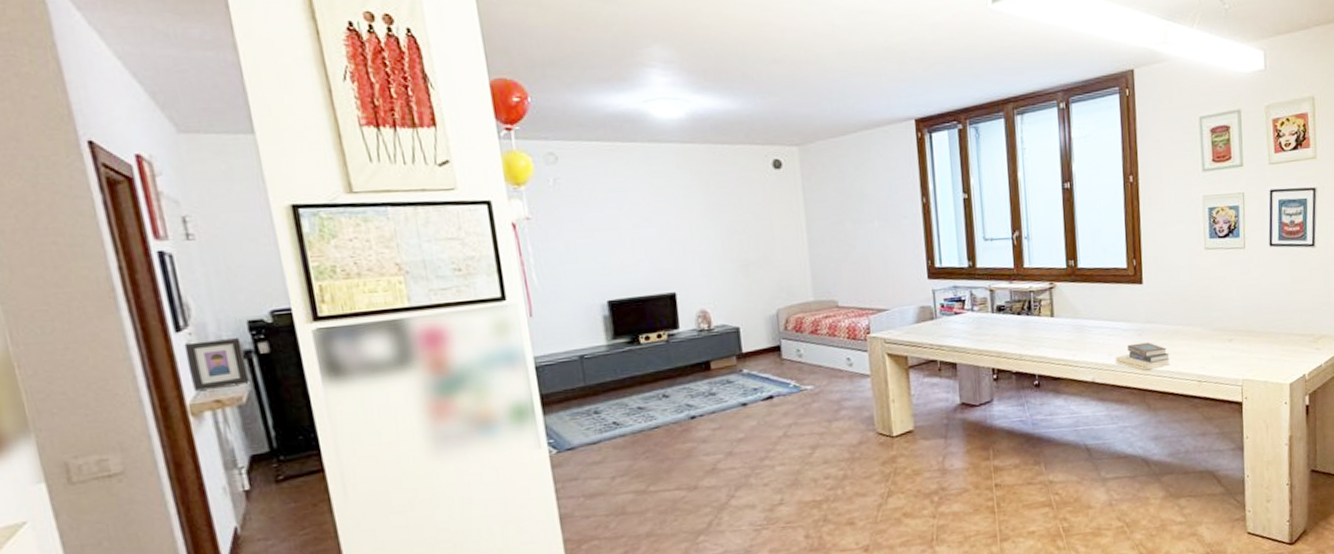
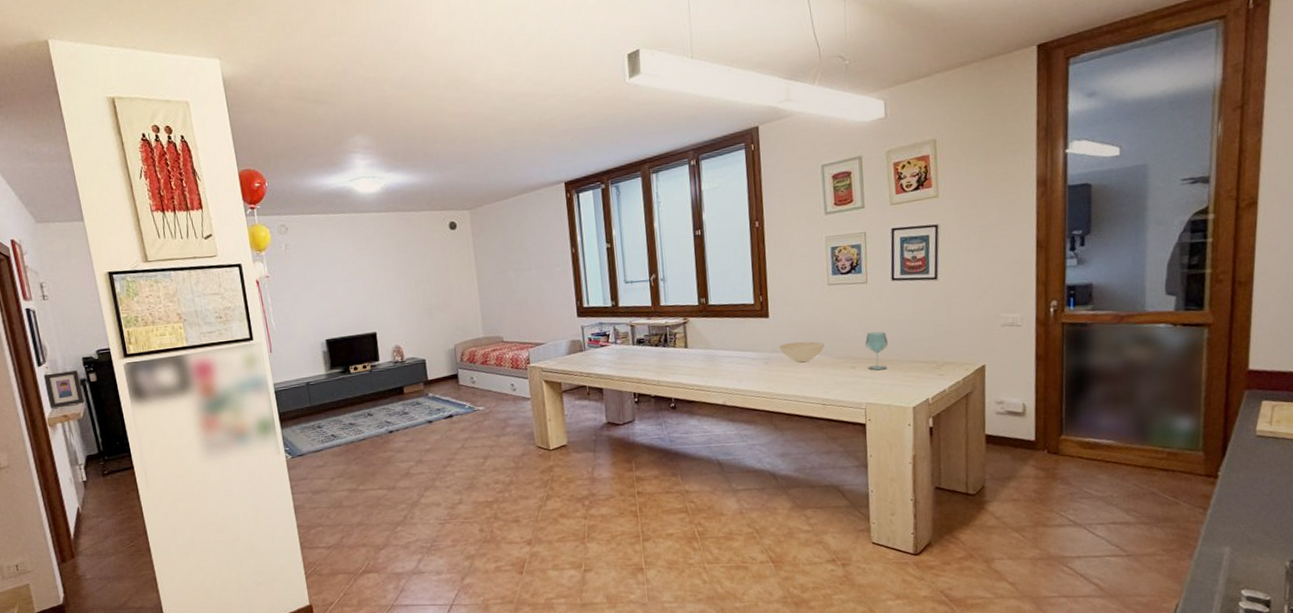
books: present [1115,342,1170,371] -> none [744,369,796,395]
bowl: none [1153,311,1201,335] -> present [779,341,825,363]
wine glass: none [1242,301,1266,344] -> present [865,331,889,371]

